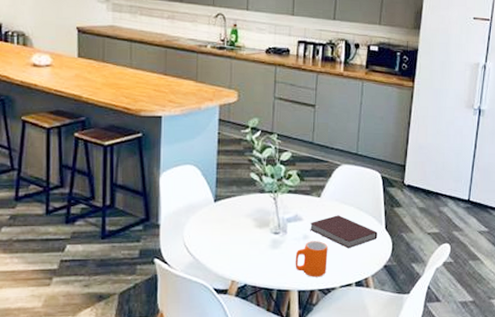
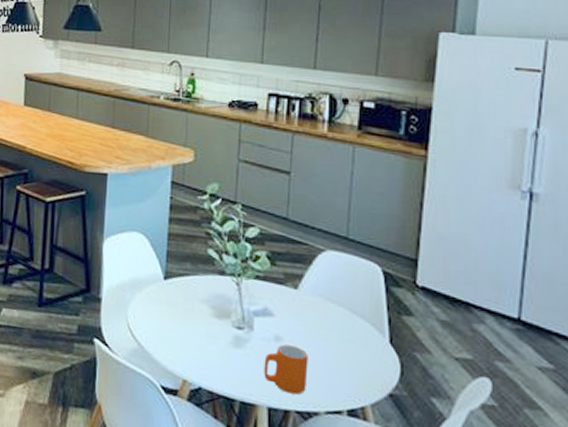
notebook: present [310,215,378,249] -> none [284,315,379,363]

